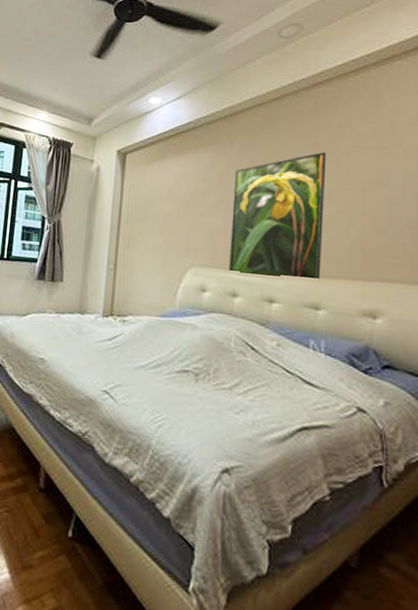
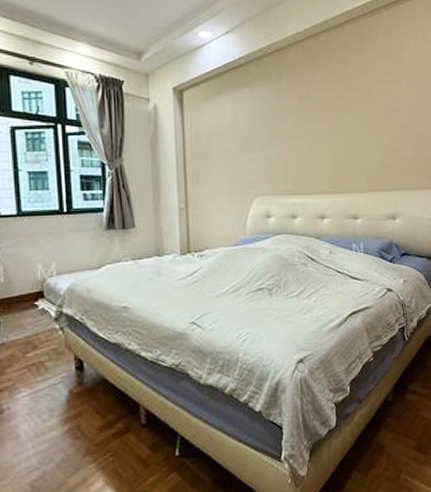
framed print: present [228,152,327,282] -> none [284,85,357,199]

